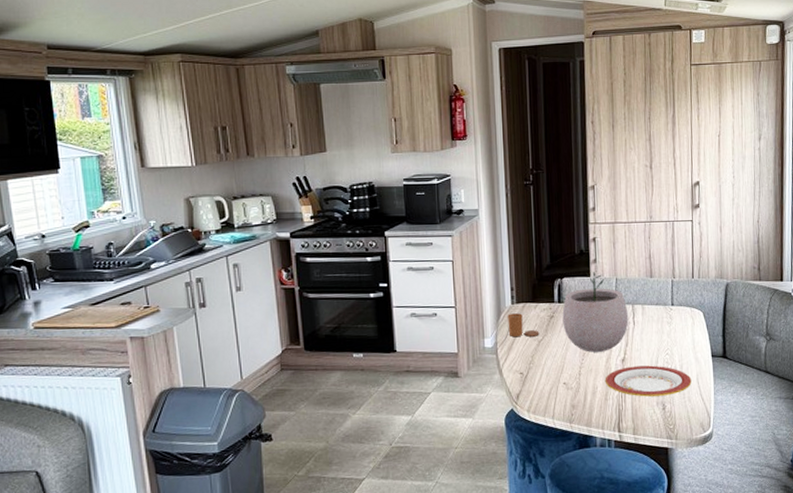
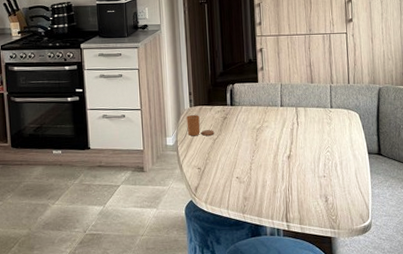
plant pot: present [562,272,629,352] -> none [234,78,293,150]
plate: present [605,365,692,397] -> none [273,161,351,190]

